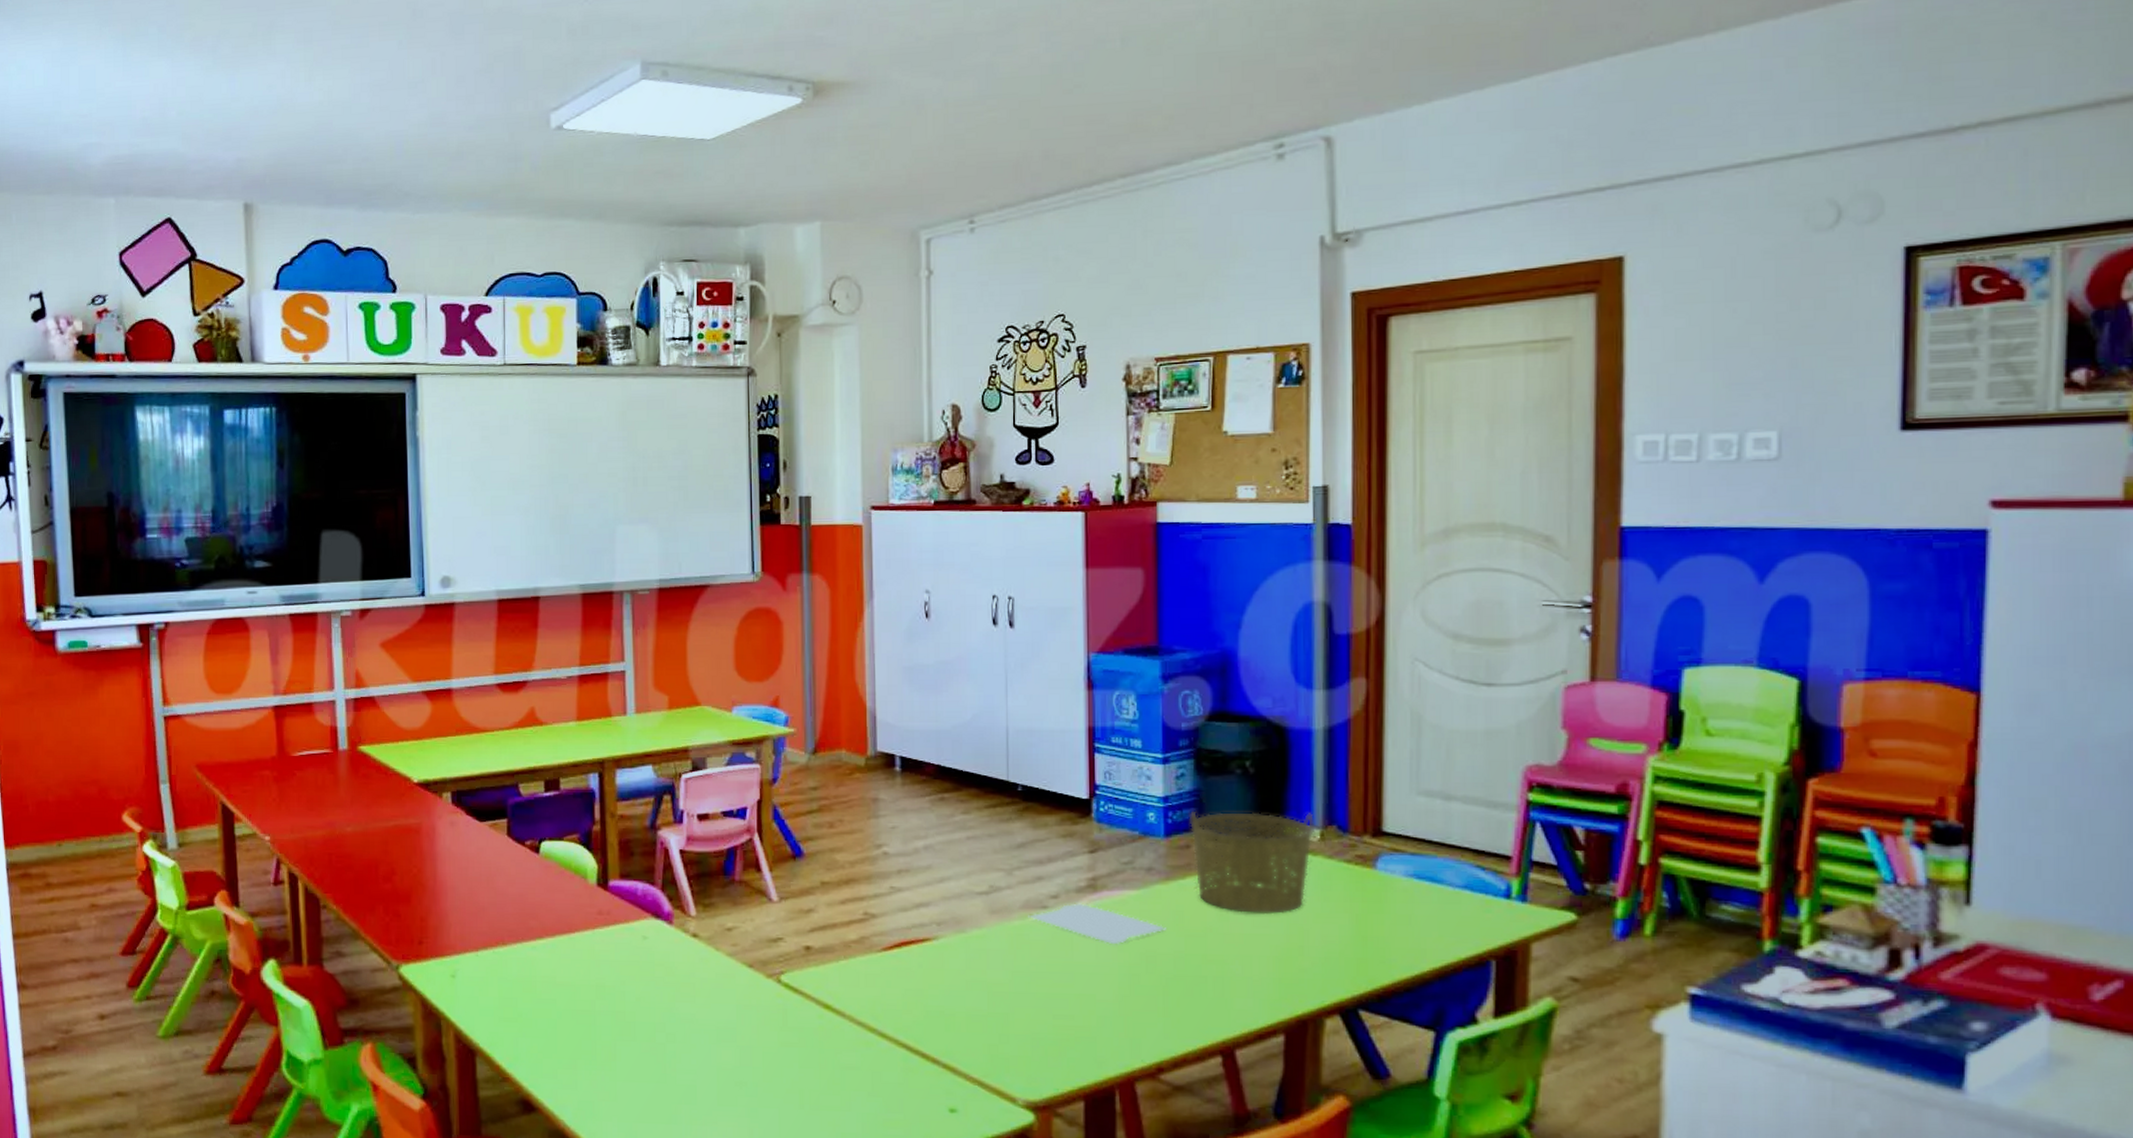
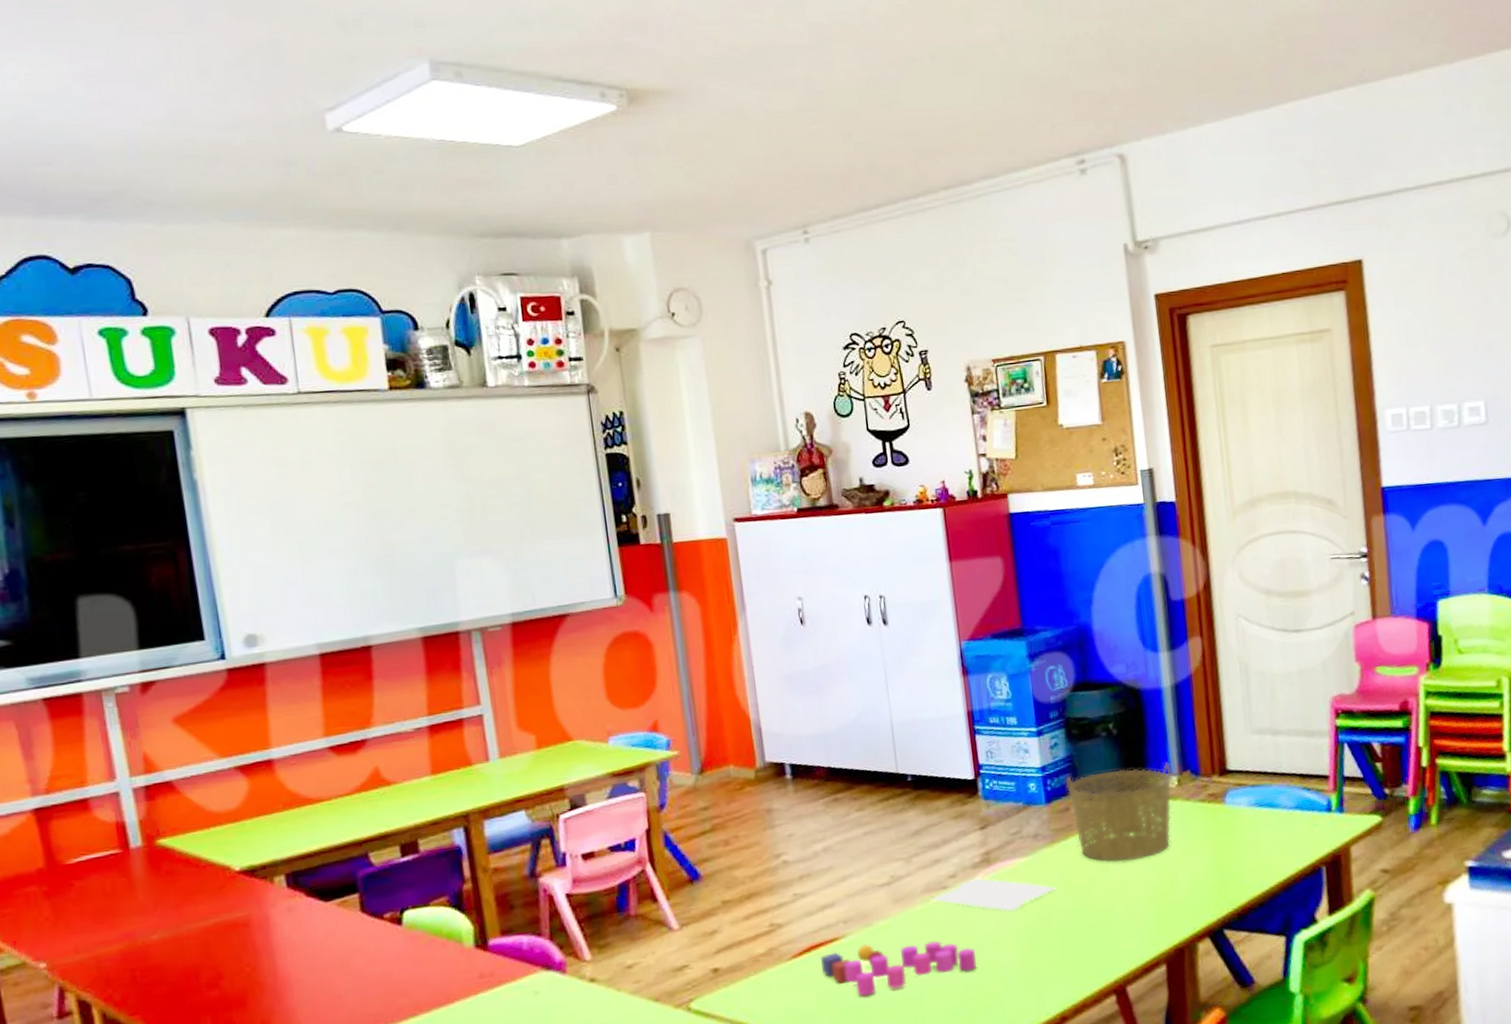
toy blocks: none [911,951,1070,1002] -> present [821,940,976,996]

